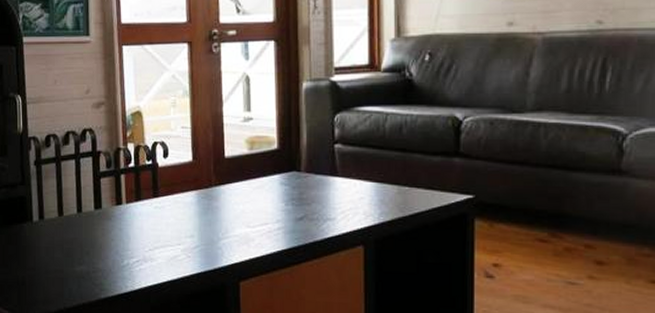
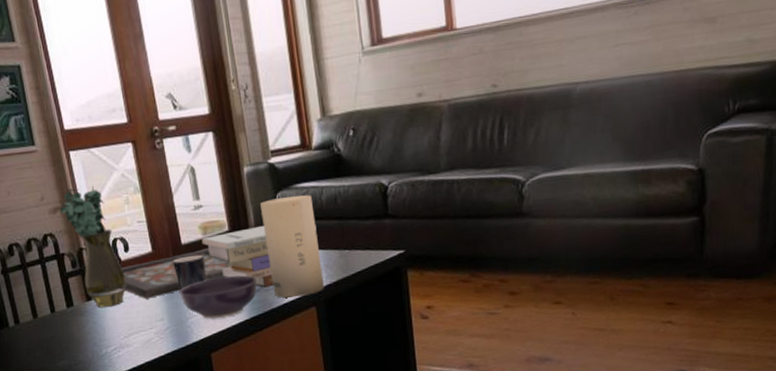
vase: none [103,80,161,214] -> present [59,185,127,307]
decorative tray: none [157,164,277,211] -> present [121,247,233,299]
mug: none [211,170,248,207] -> present [172,254,207,291]
bowl: none [215,199,301,243] -> present [179,275,257,319]
books: none [246,147,375,217] -> present [201,224,317,288]
candle: none [316,120,376,233] -> present [260,195,324,298]

